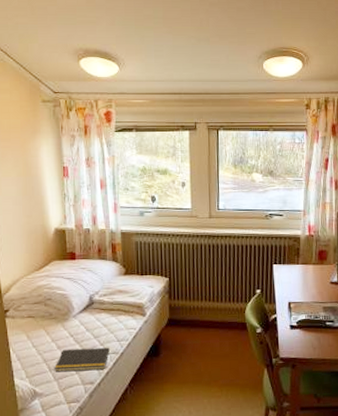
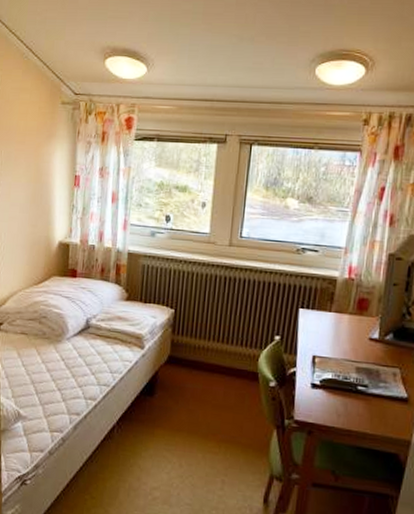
notepad: present [54,347,110,371] -> none [41,373,101,401]

